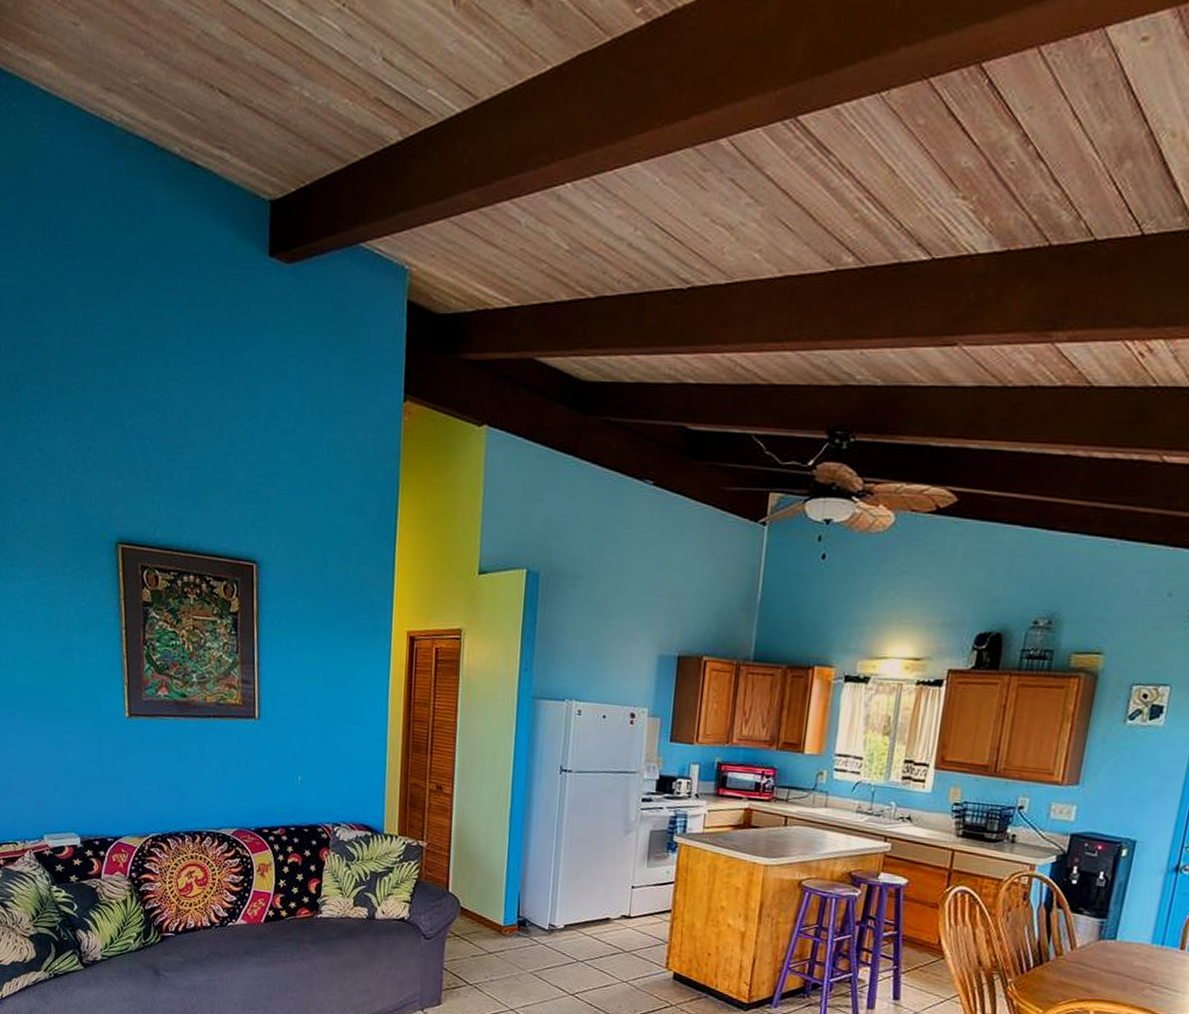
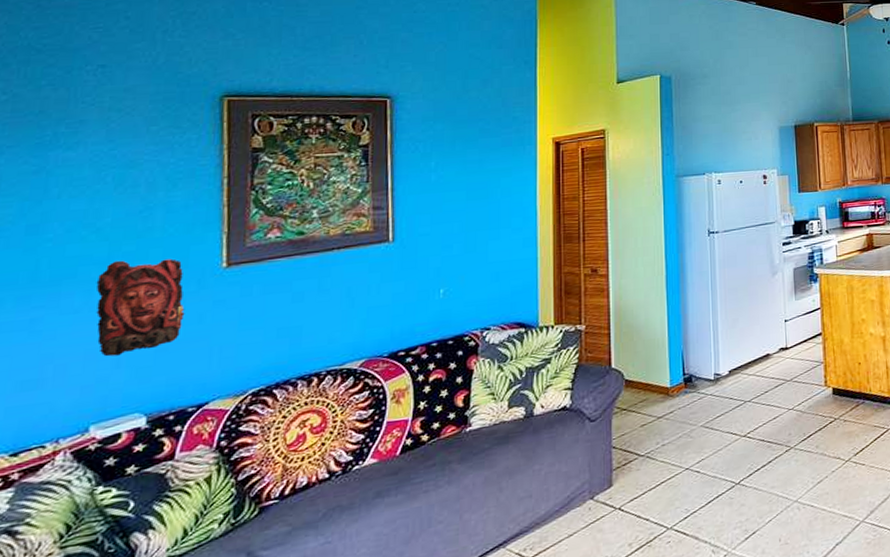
mask: none [38,694,101,780] -> present [96,258,185,357]

